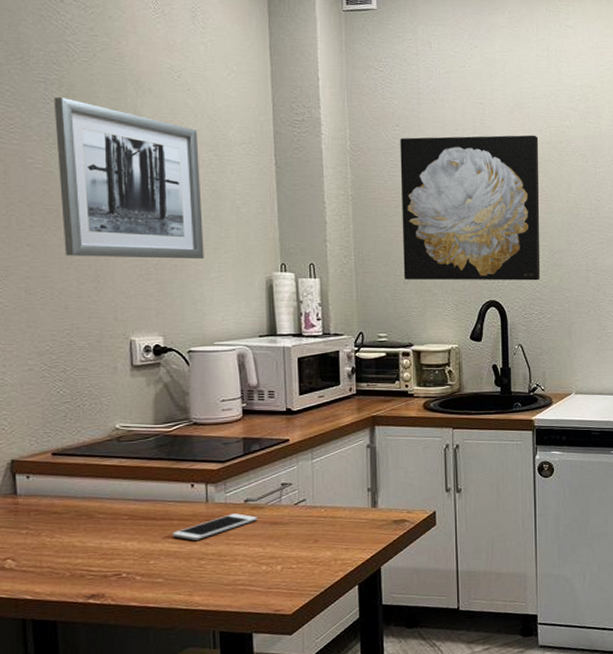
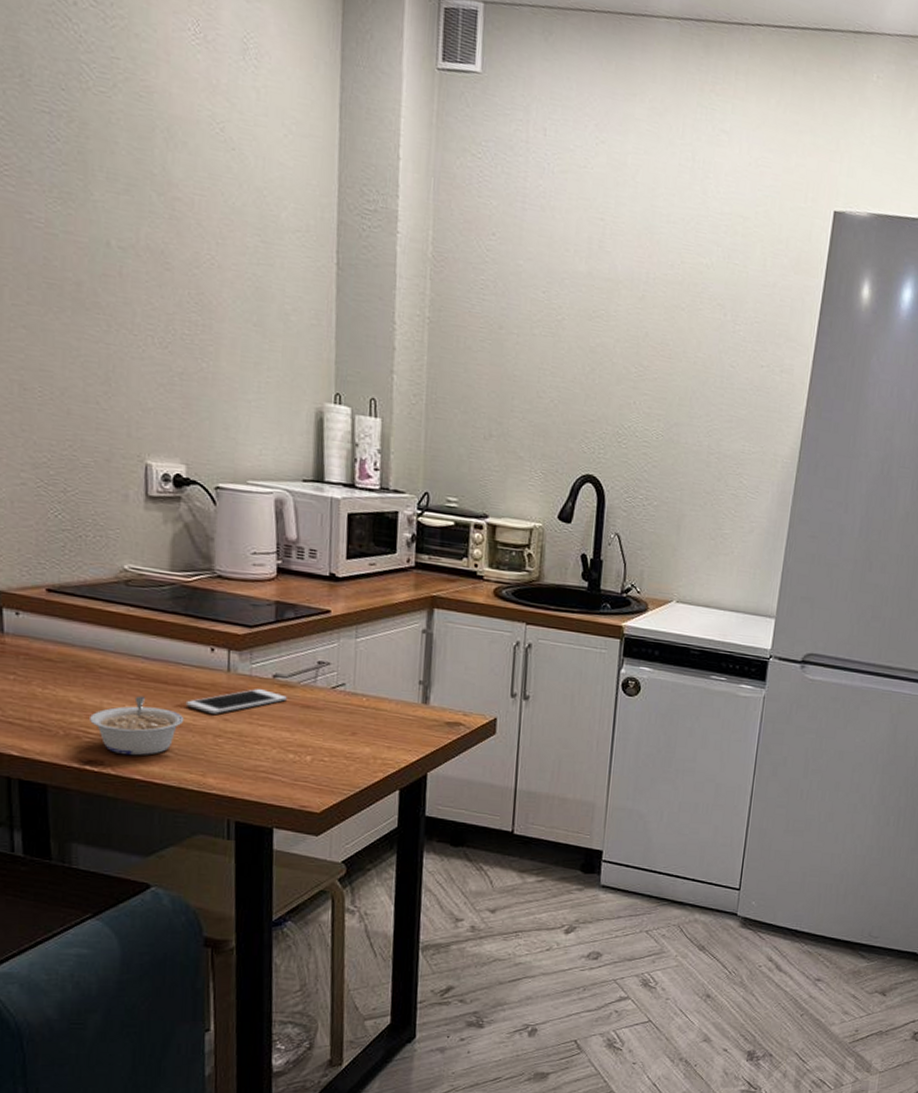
wall art: present [54,97,204,260] -> none [60,135,242,375]
legume: none [92,533,172,586] -> present [90,695,185,756]
wall art: present [400,135,541,281] -> none [484,251,669,458]

